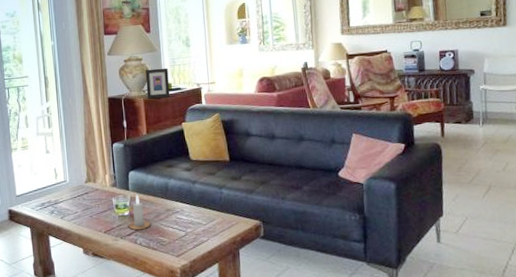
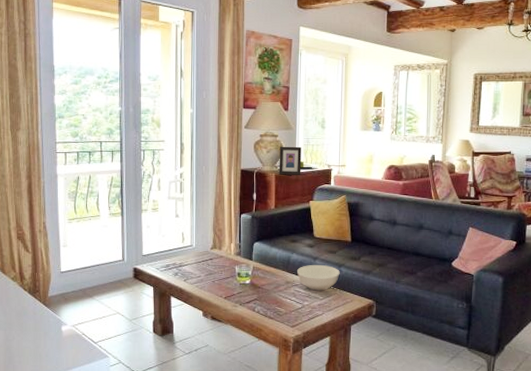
candle: present [128,195,151,231] -> none [248,265,270,299]
bowl: none [177,188,222,216] -> present [297,264,340,291]

